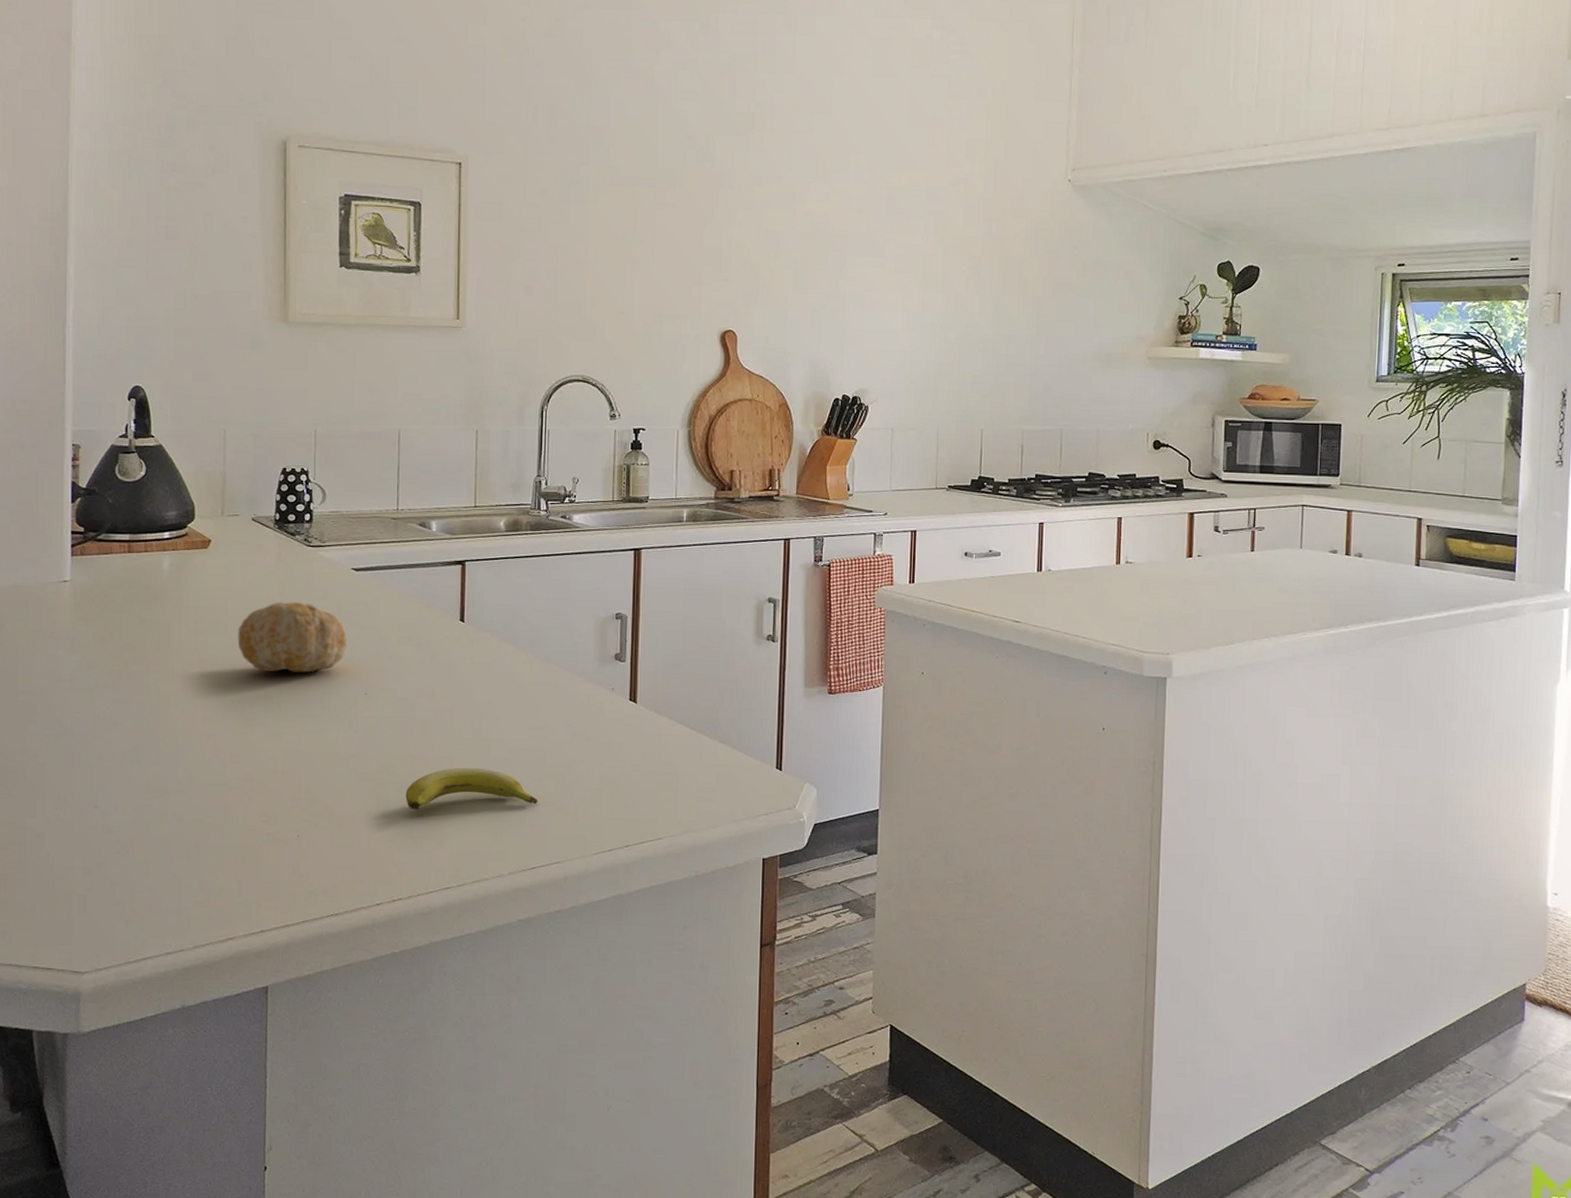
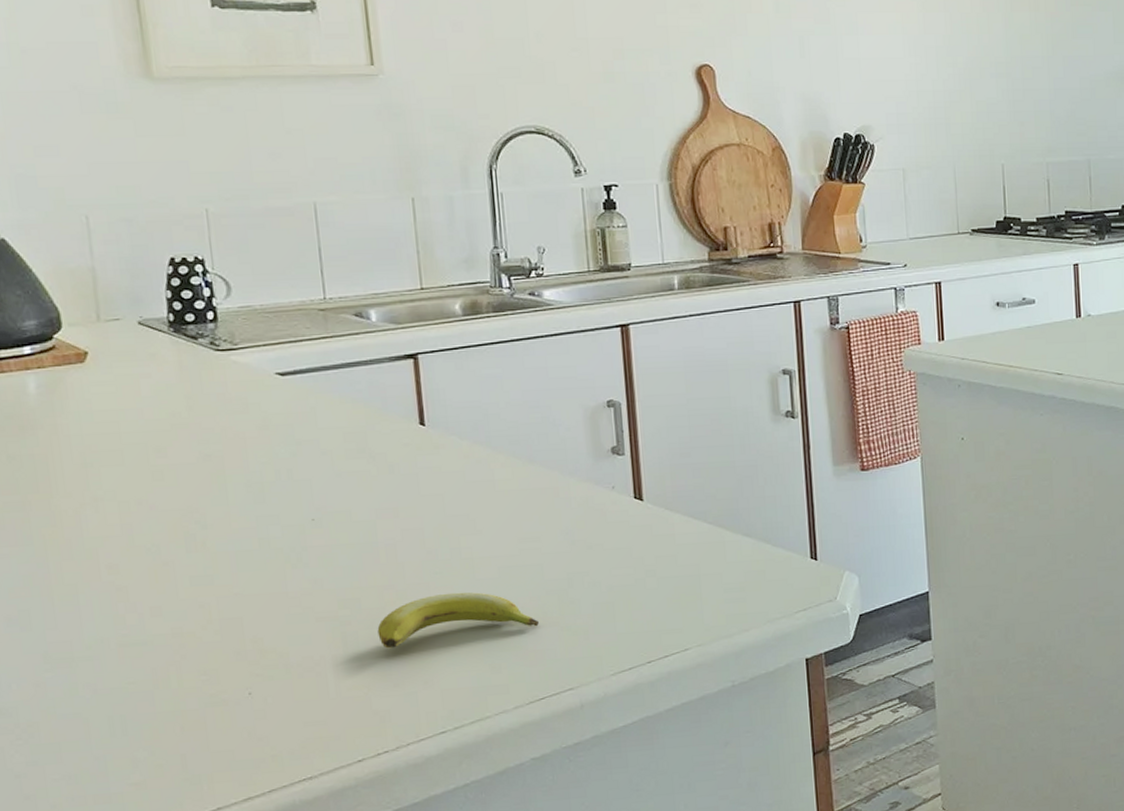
fruit: present [238,602,348,673] -> none [138,418,283,506]

